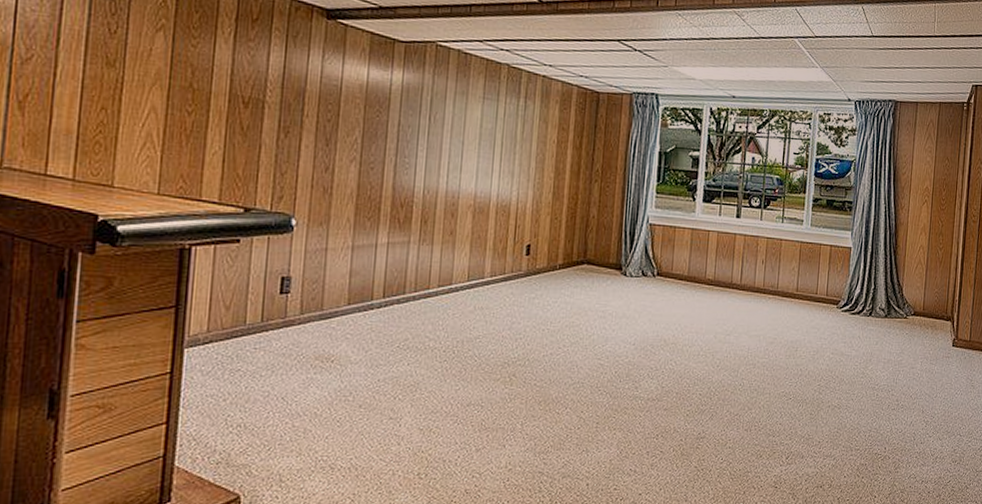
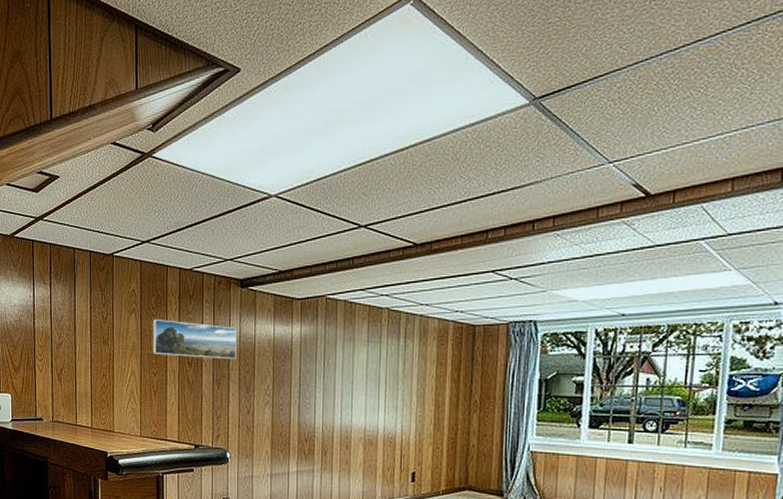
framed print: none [188,43,318,104] -> present [152,320,237,360]

